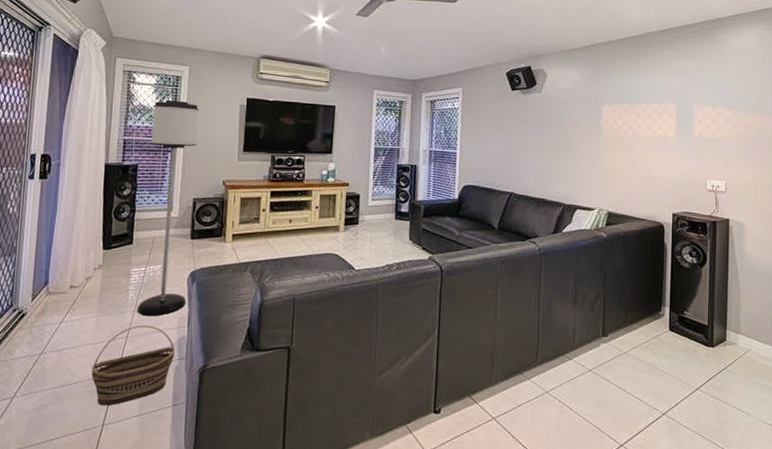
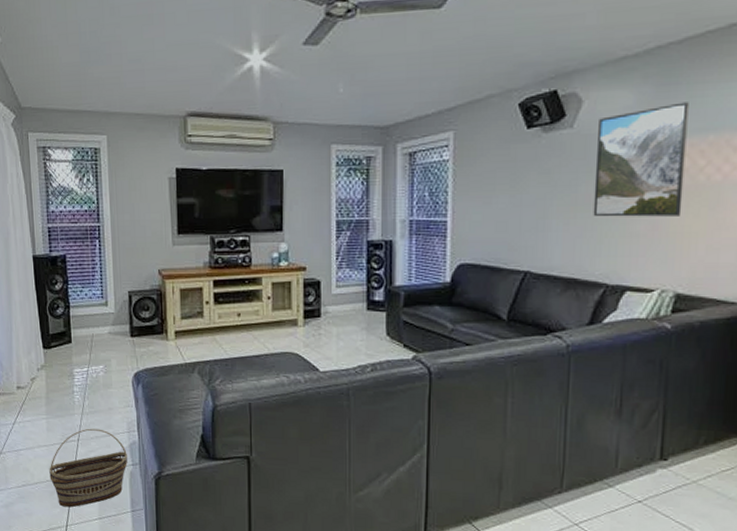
floor lamp: present [137,100,200,317] -> none [73,177,133,420]
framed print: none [555,82,611,158] -> present [593,102,689,217]

